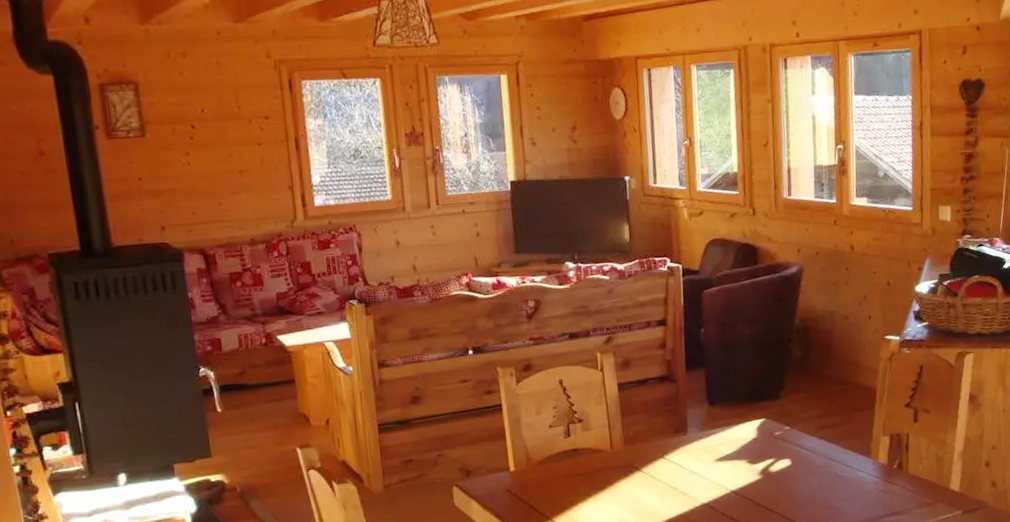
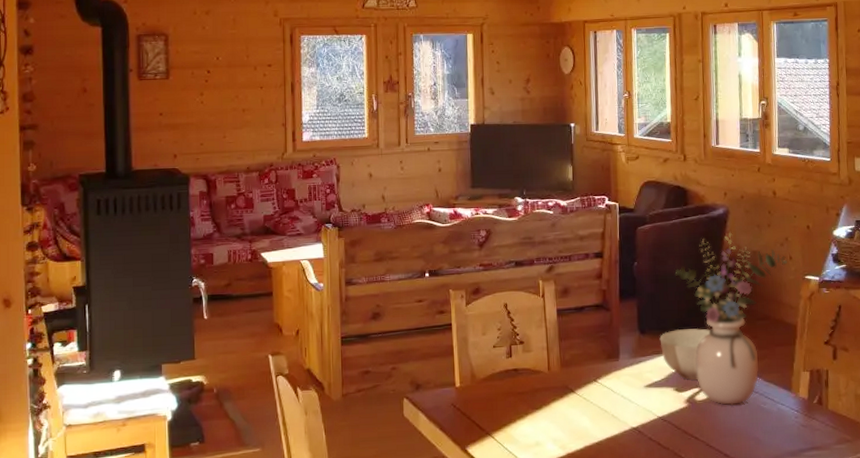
bowl: none [730,396,785,451] -> present [659,328,711,381]
bouquet: none [745,292,866,475] -> present [675,232,787,406]

